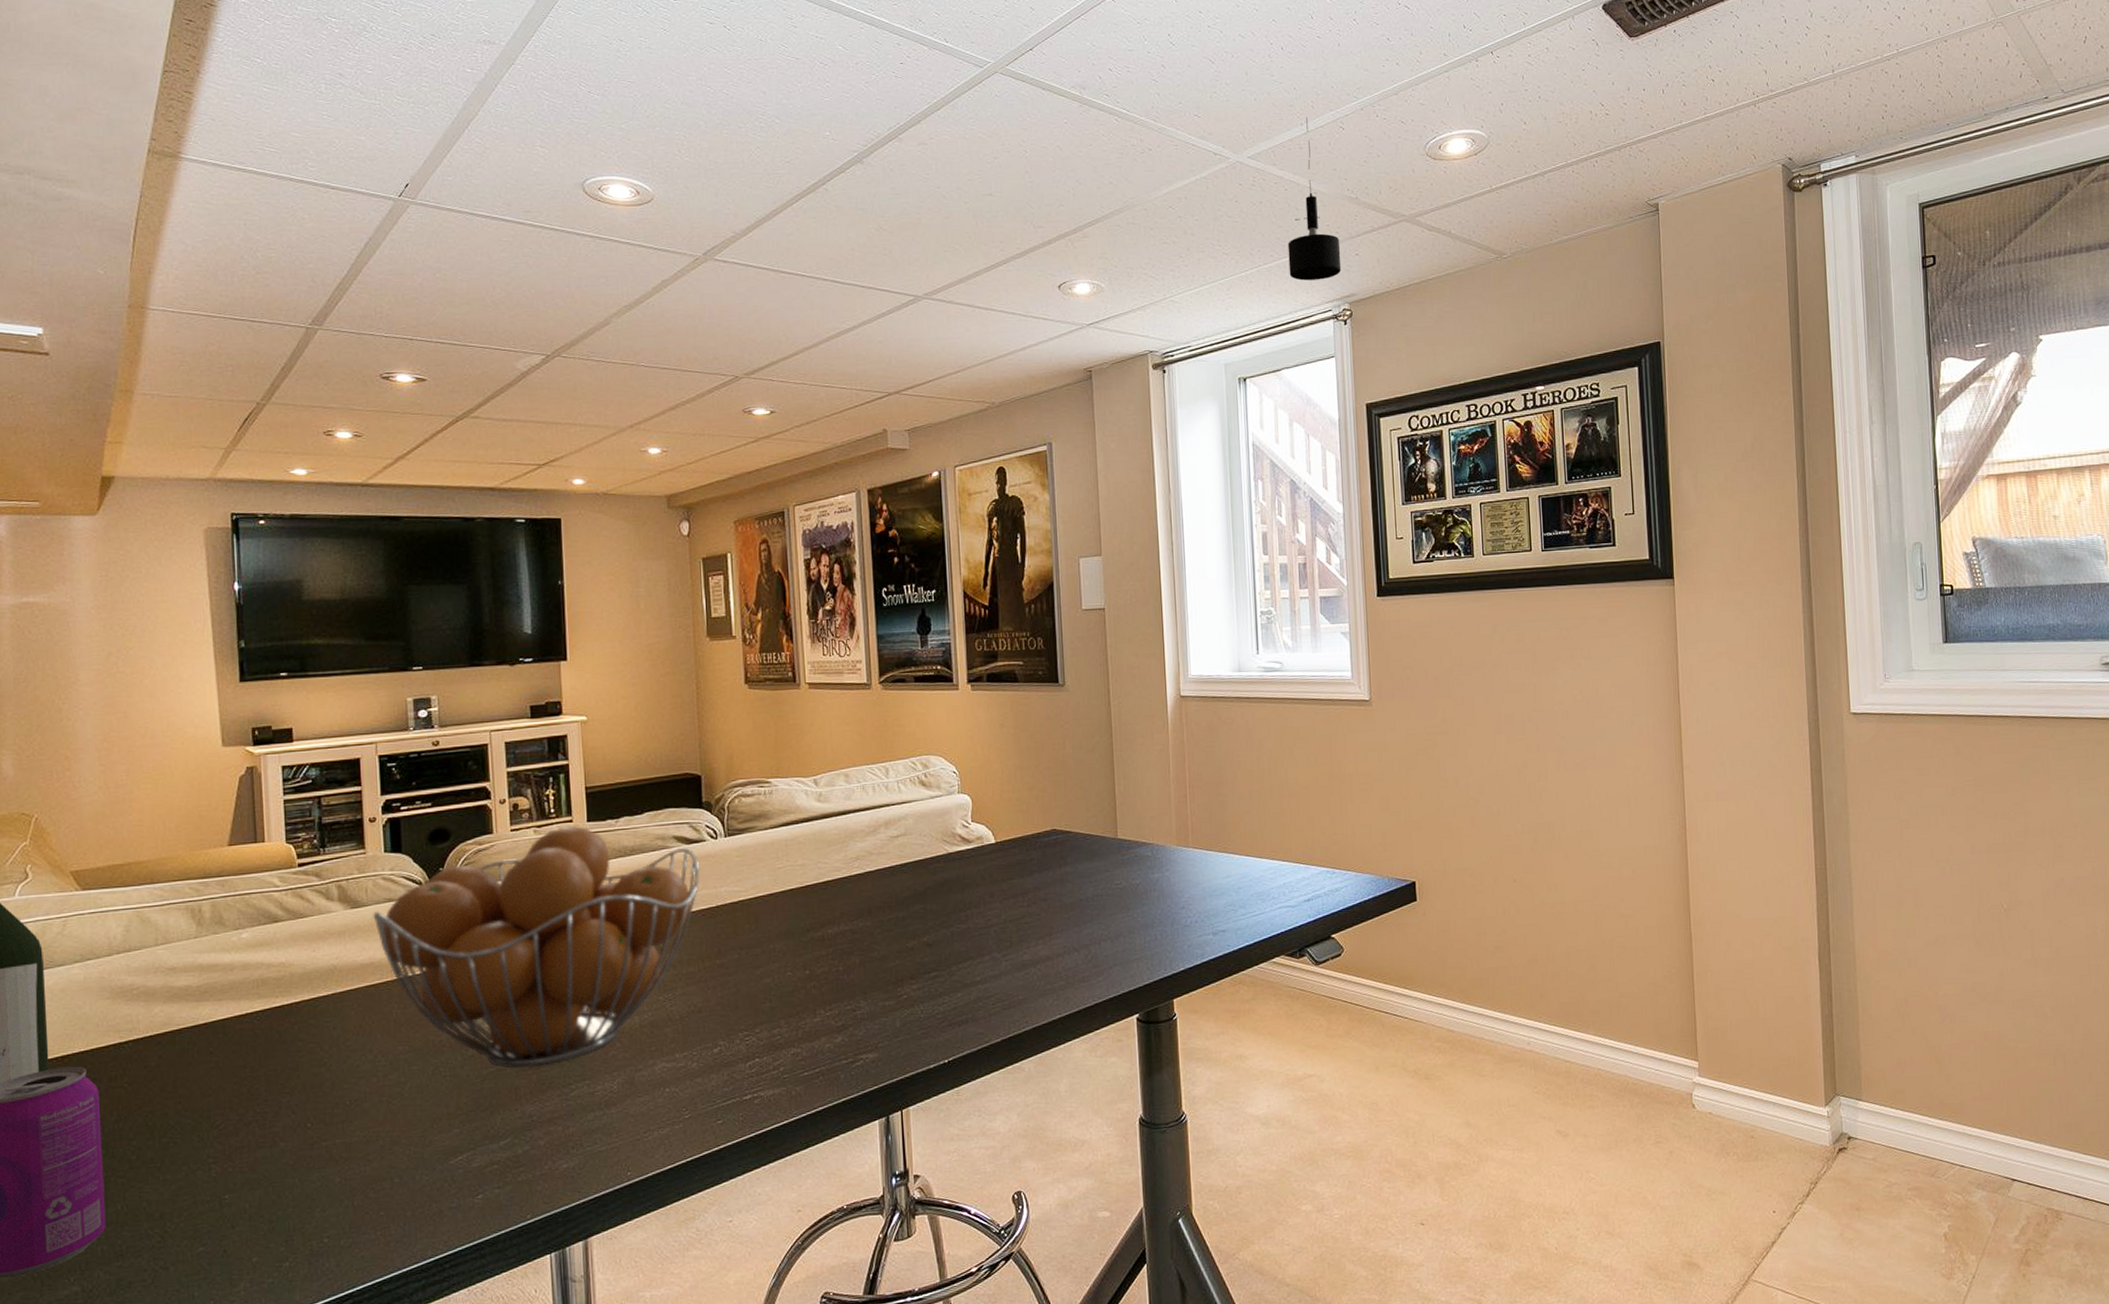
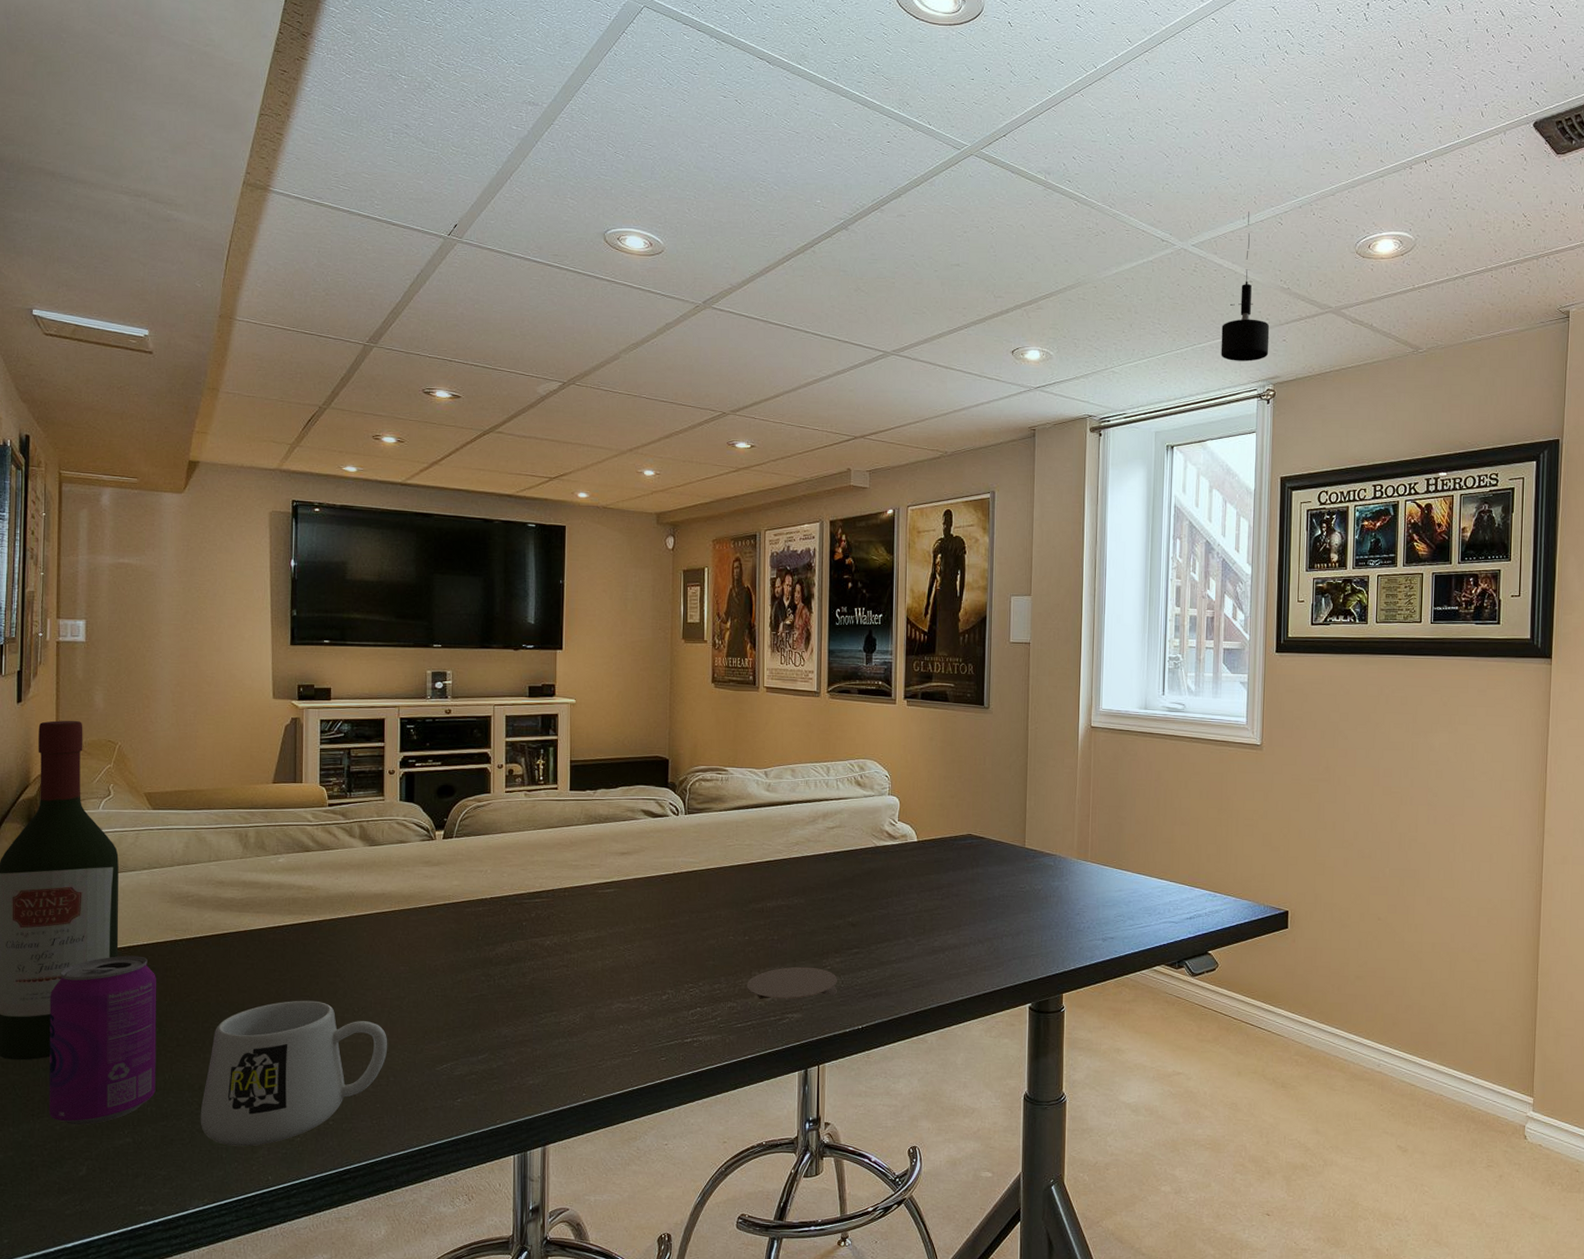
mug: none [163,1097,390,1282] -> present [200,1000,388,1147]
fruit basket: present [373,826,700,1068] -> none [387,793,662,996]
coaster: none [811,998,916,1042] -> present [747,966,837,1000]

